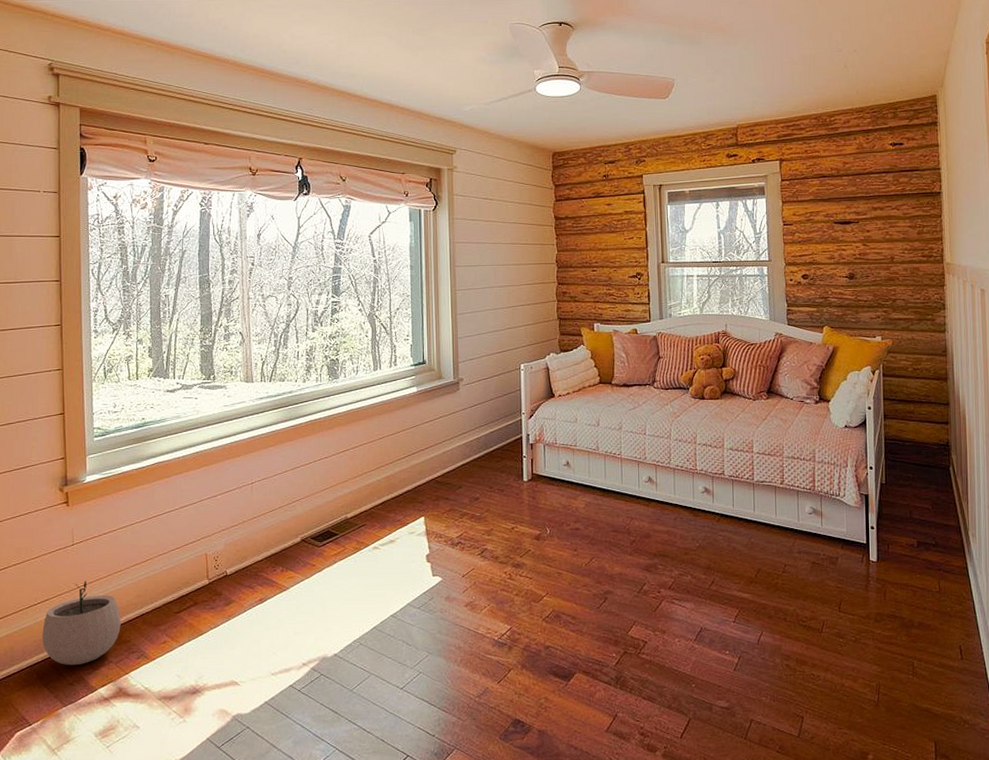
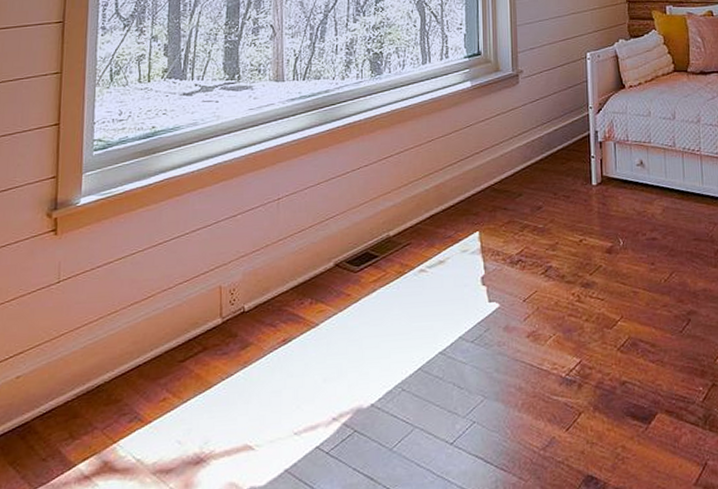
plant pot: present [42,580,121,666] -> none [11,326,112,436]

